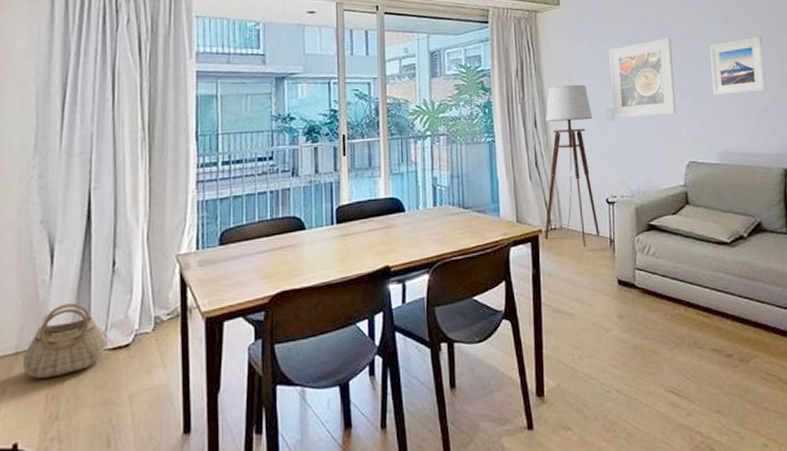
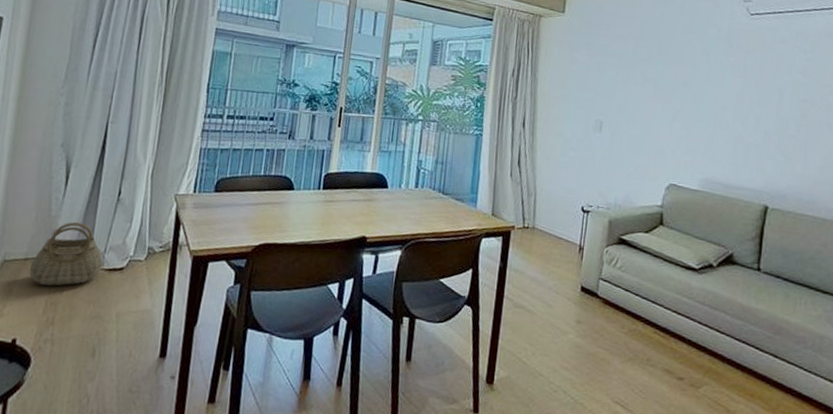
floor lamp: present [545,84,600,248] -> none [517,90,581,250]
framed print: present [609,37,677,118] -> none [601,59,670,135]
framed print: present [710,36,766,96] -> none [704,70,763,126]

